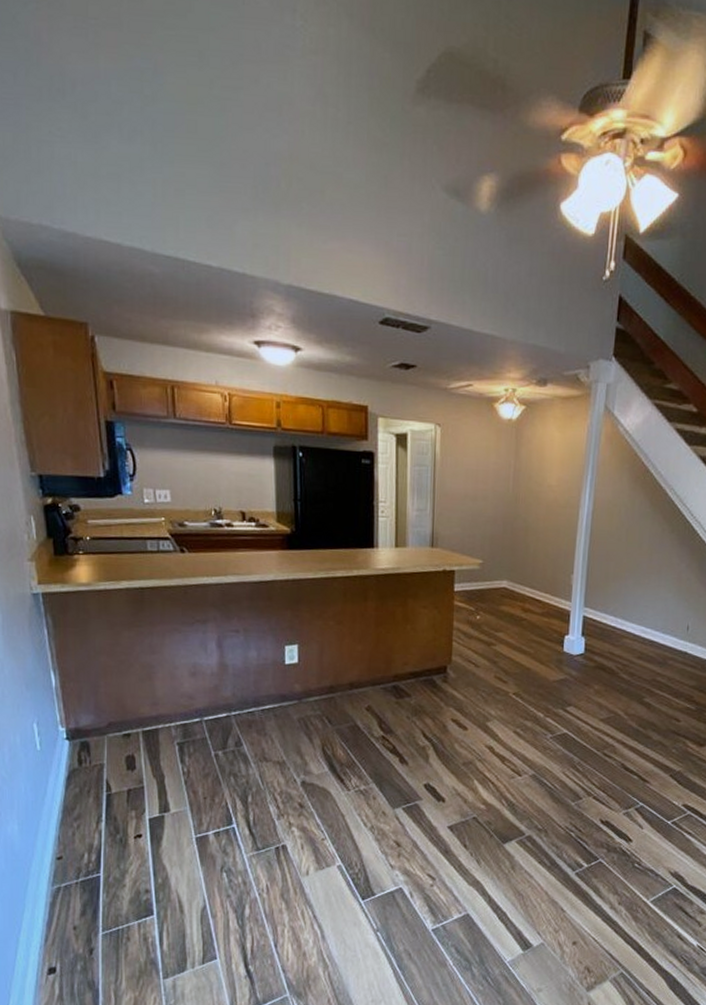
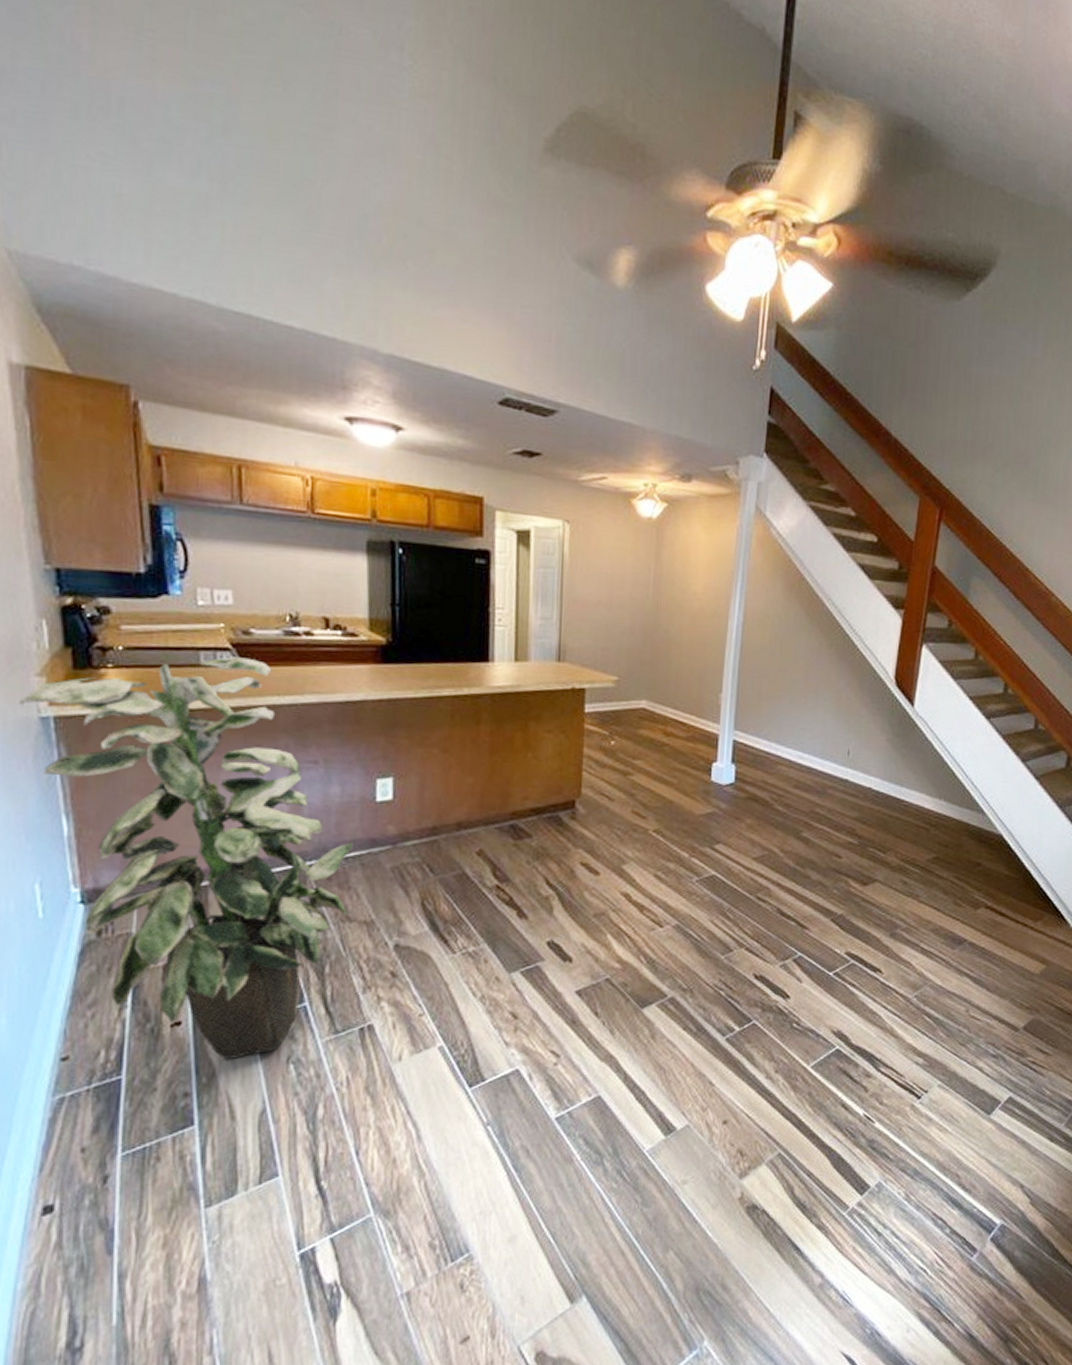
indoor plant: none [17,545,268,867] -> present [19,656,353,1060]

